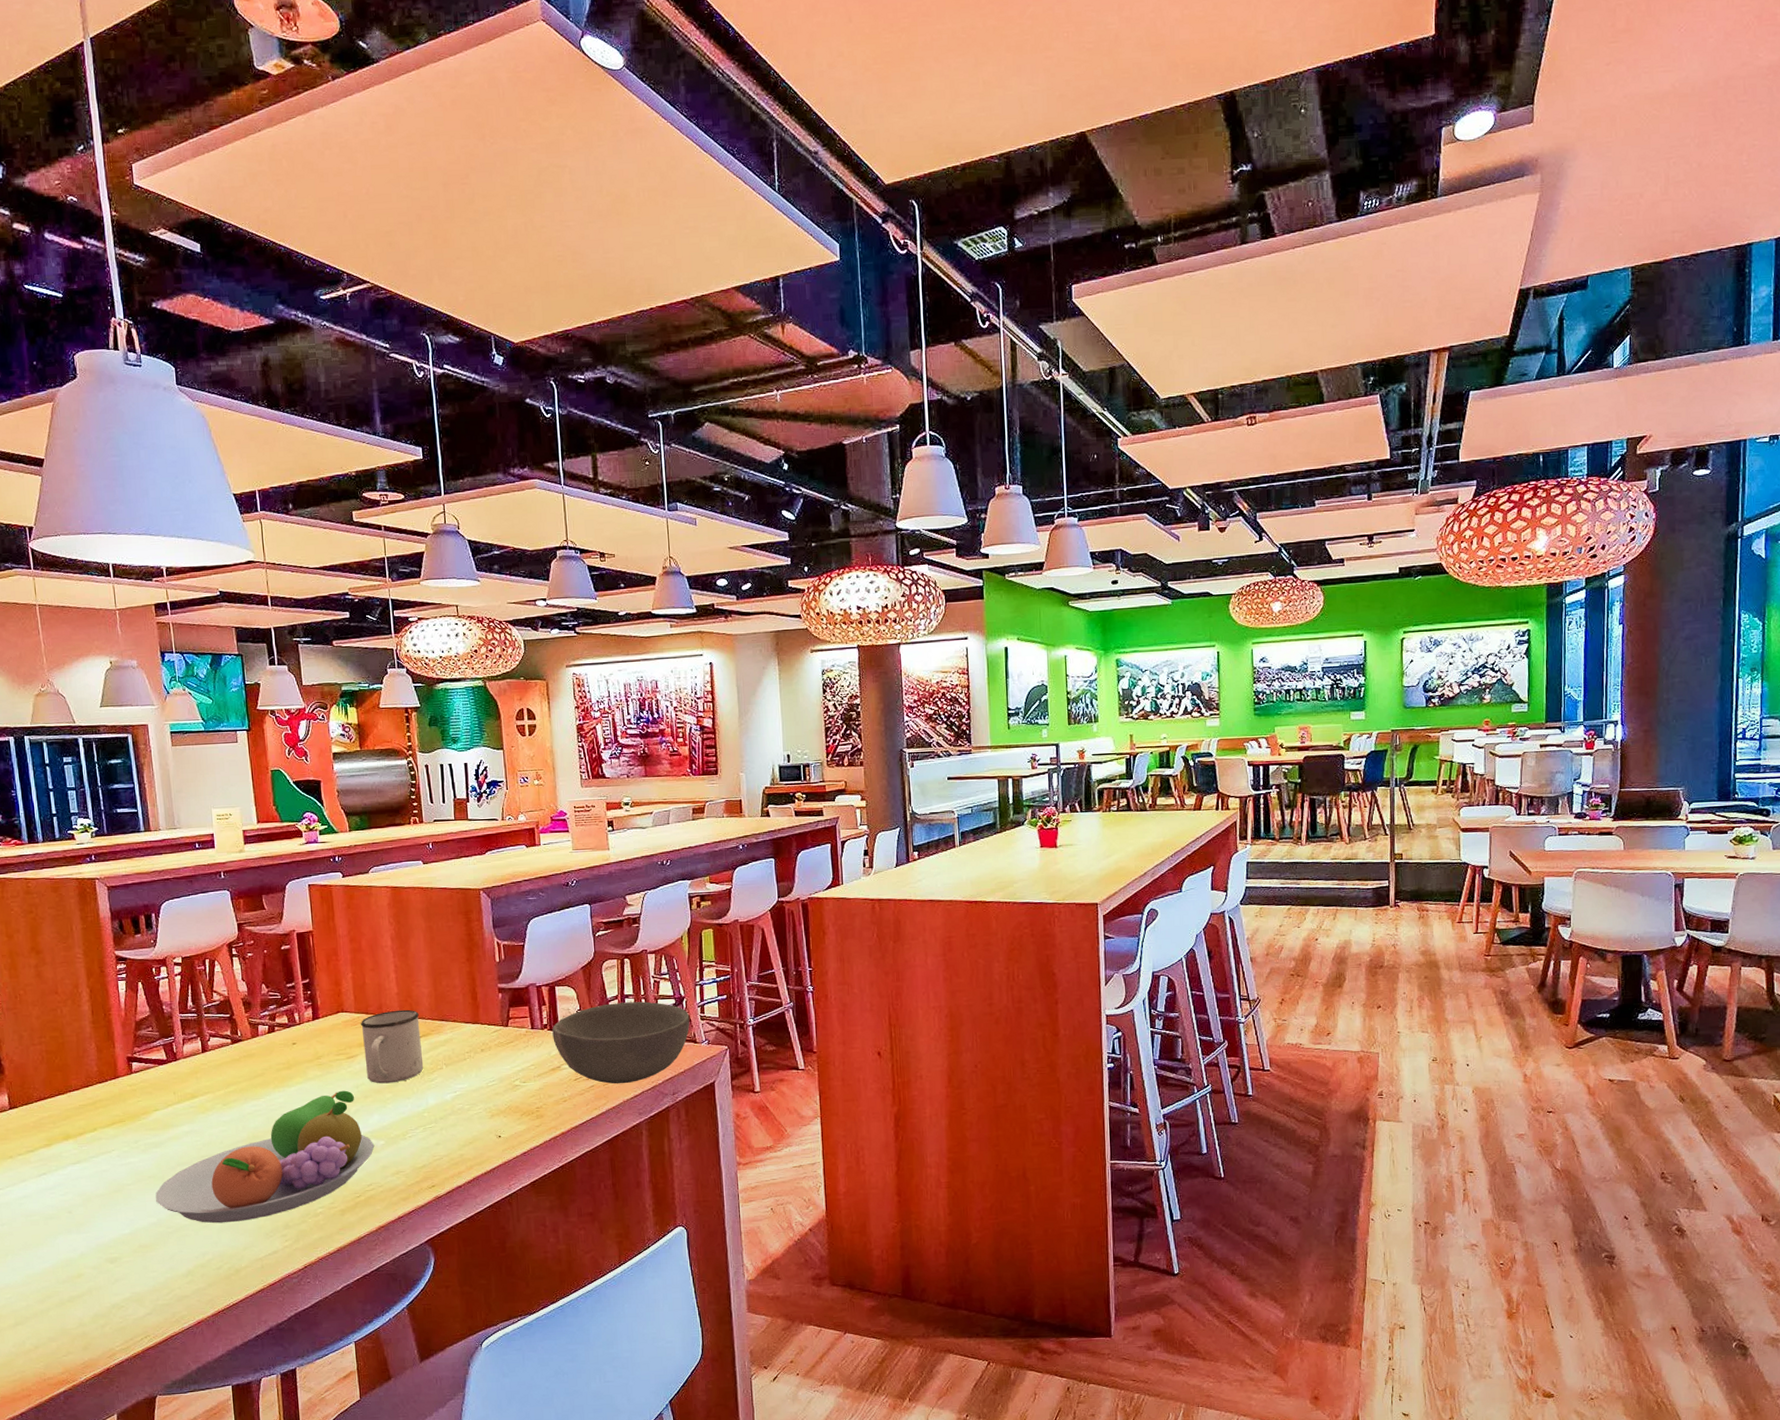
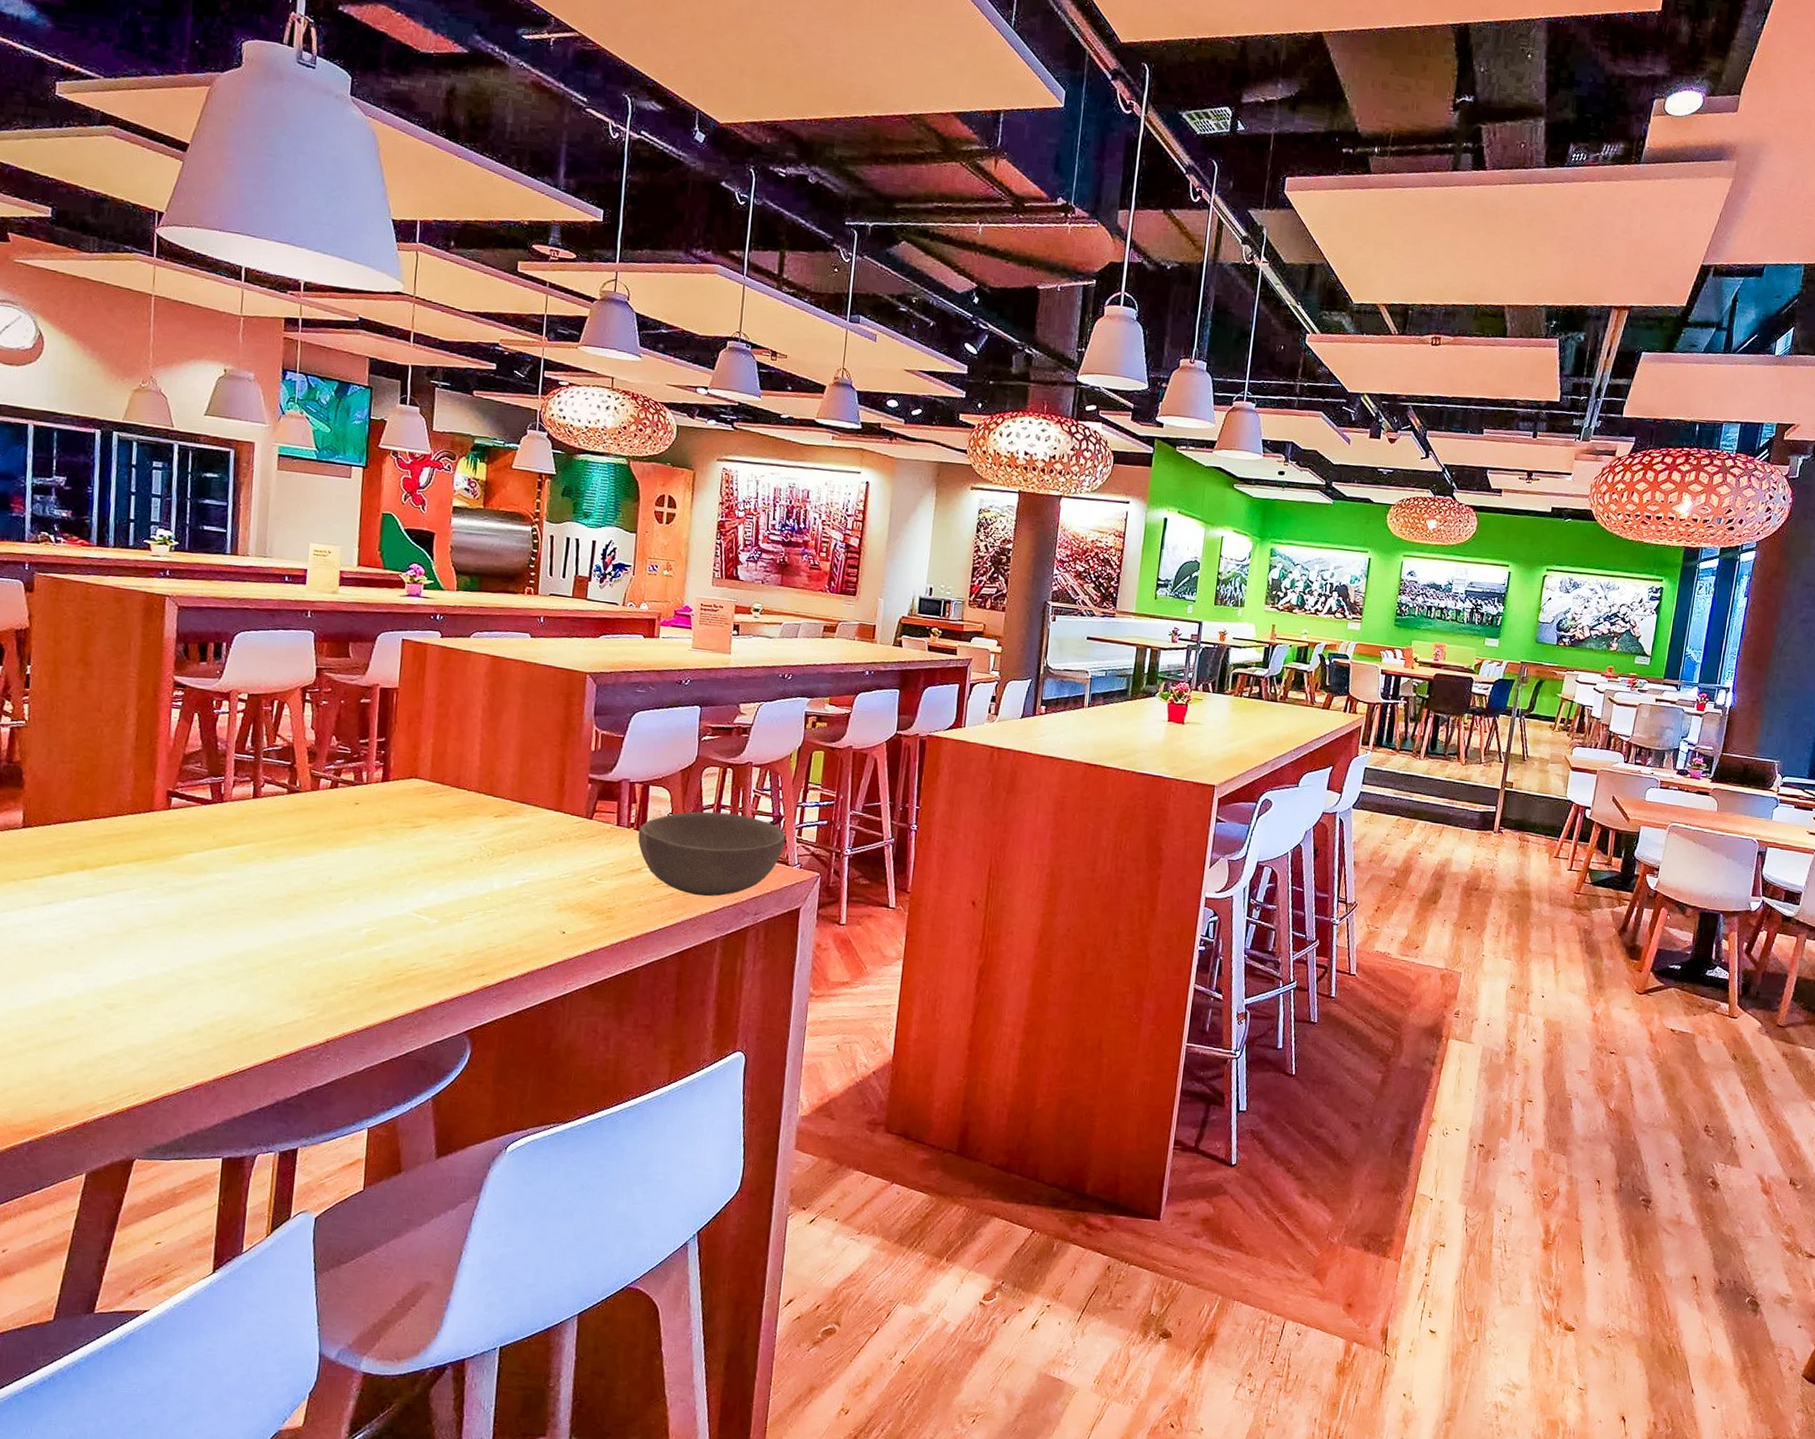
fruit bowl: present [155,1090,375,1223] -> none [172,860,427,984]
mug: present [361,1009,424,1084] -> none [431,784,499,861]

